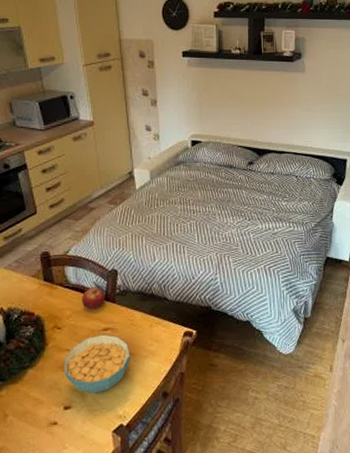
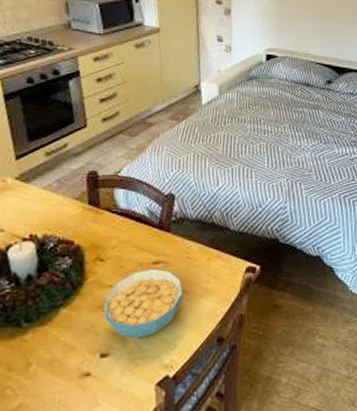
fruit: present [81,287,105,310] -> none [130,213,159,239]

